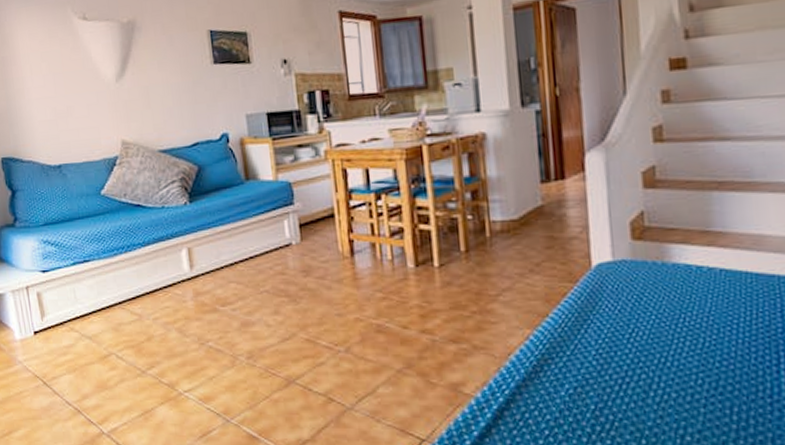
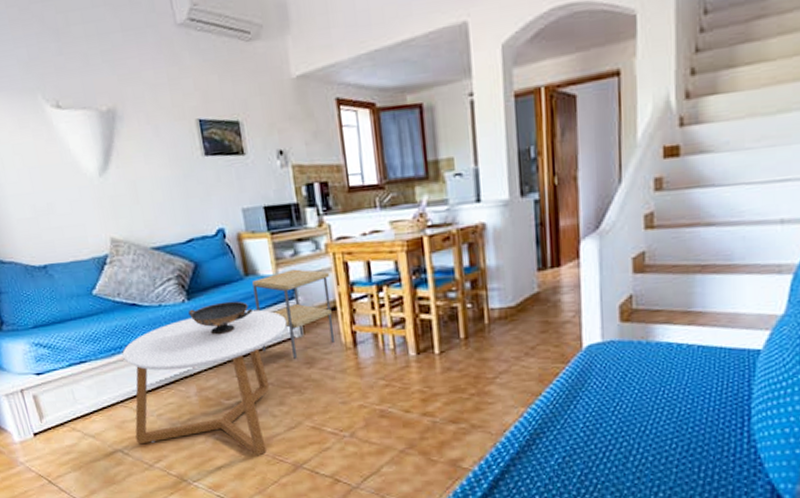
coffee table: none [124,214,285,368] -> present [122,309,287,456]
decorative bowl: none [190,205,251,239] -> present [188,301,252,335]
side table: none [252,174,333,266] -> present [252,269,336,359]

